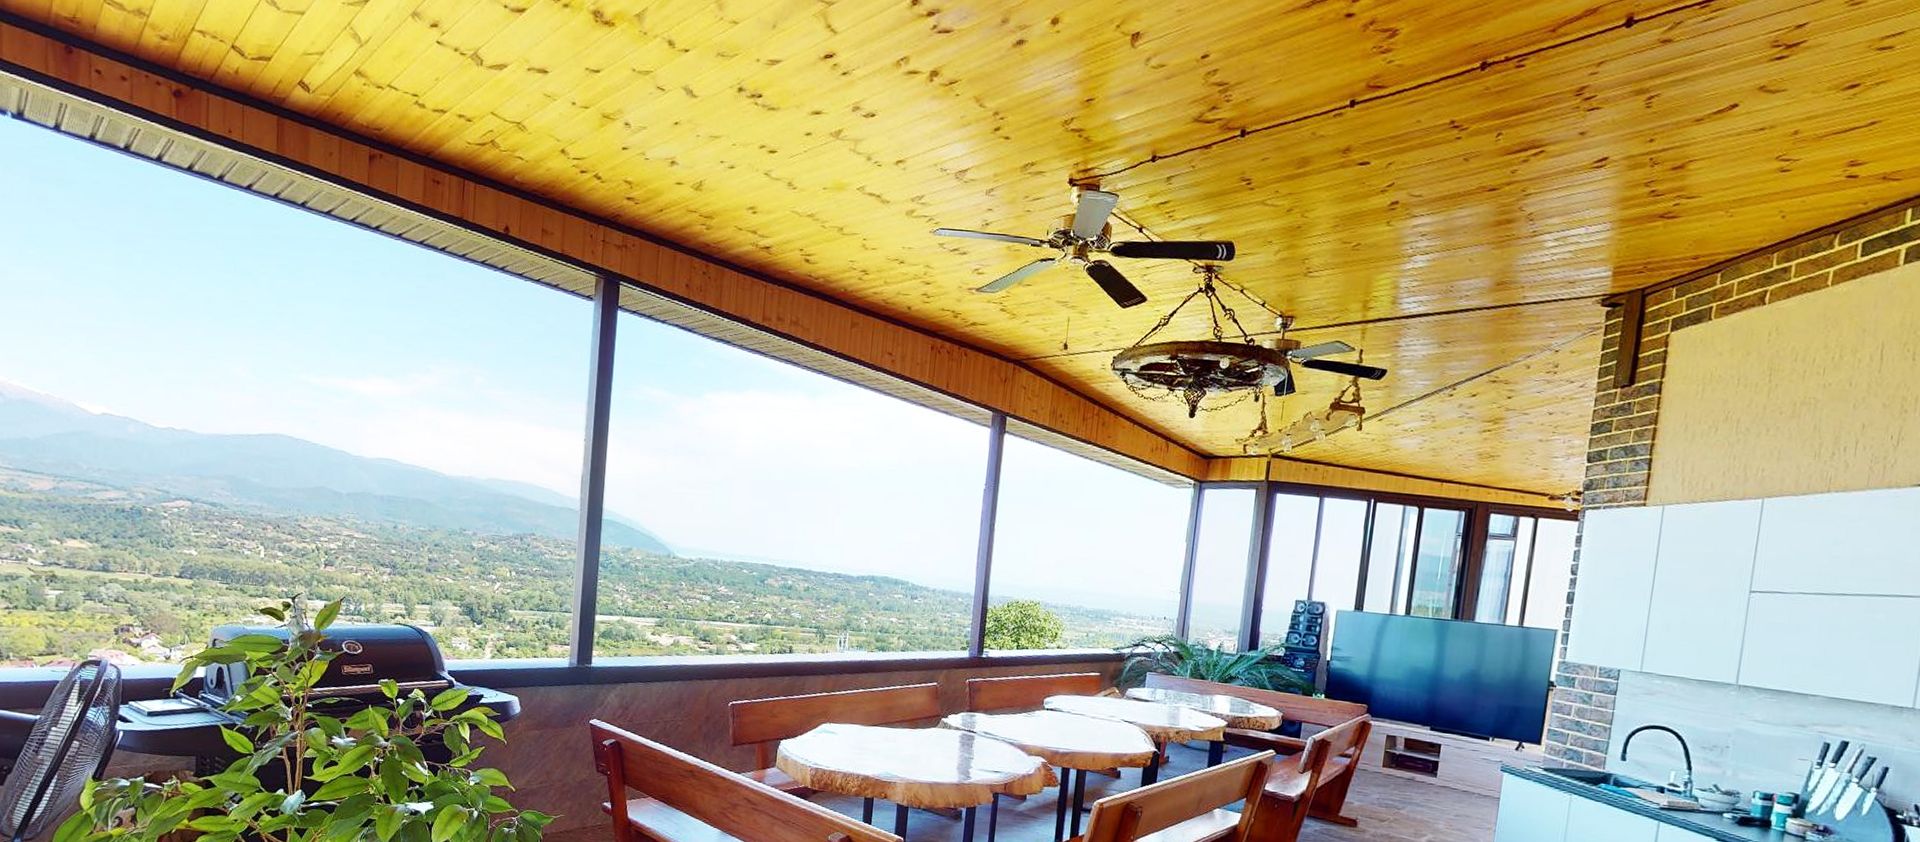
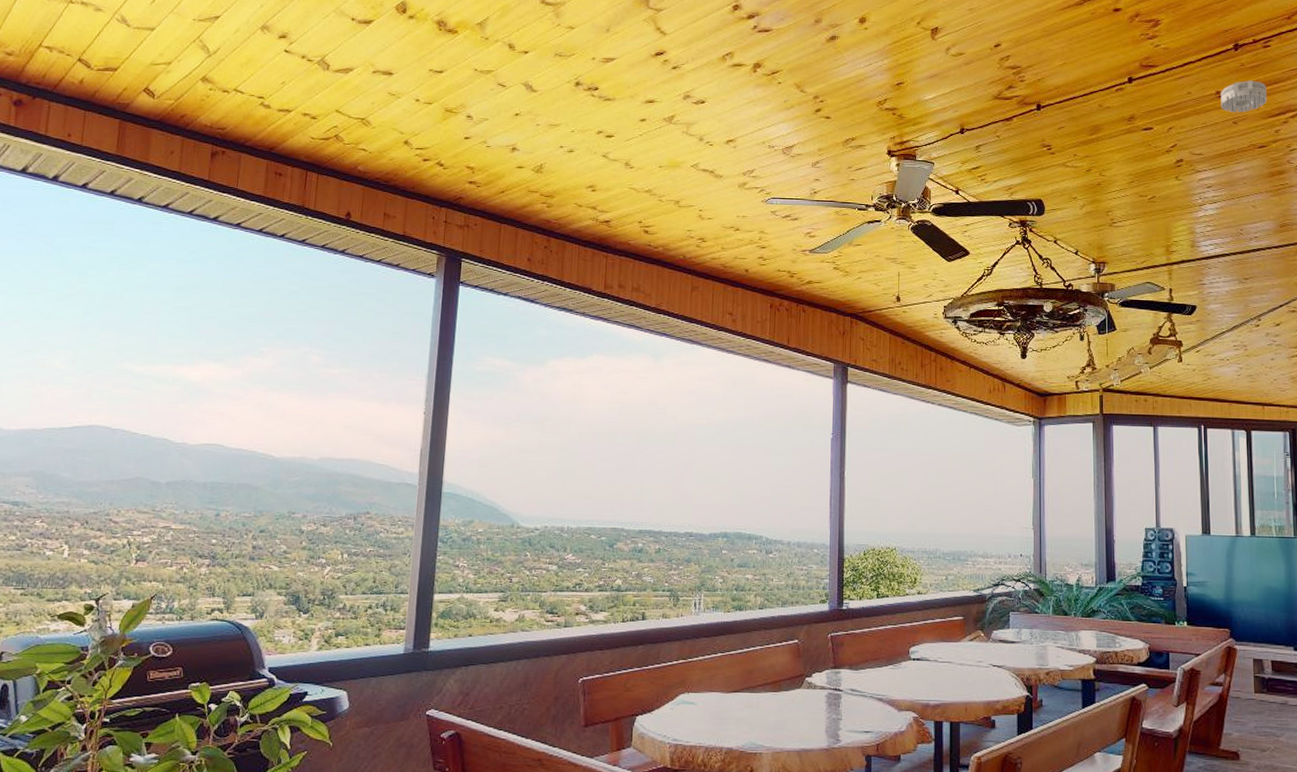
smoke detector: none [1453,108,1511,148] -> present [1220,80,1267,113]

